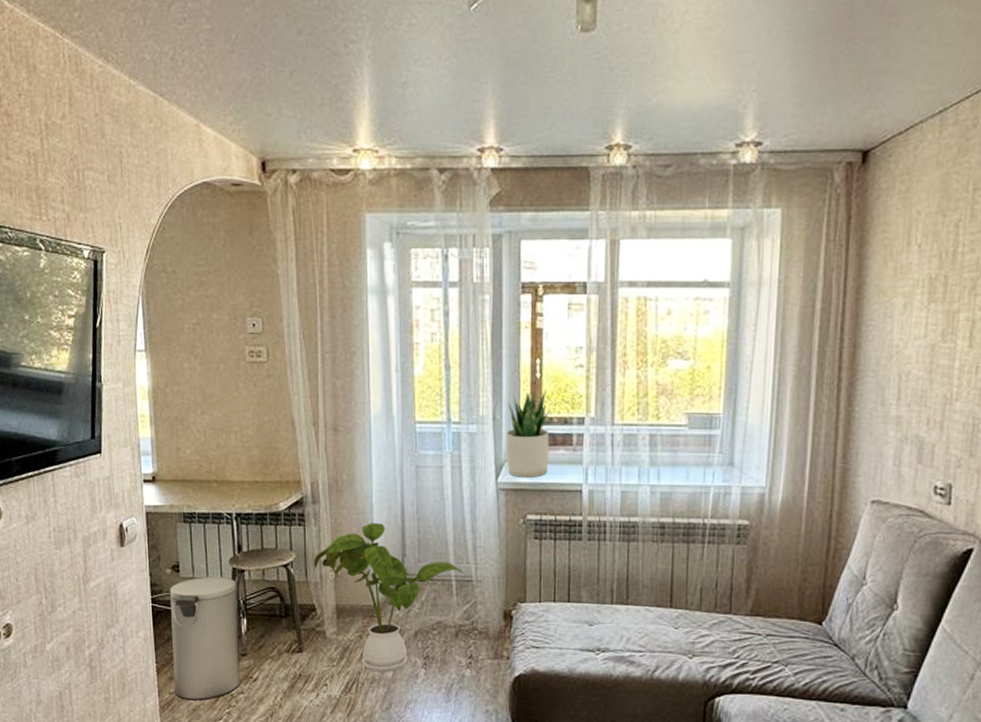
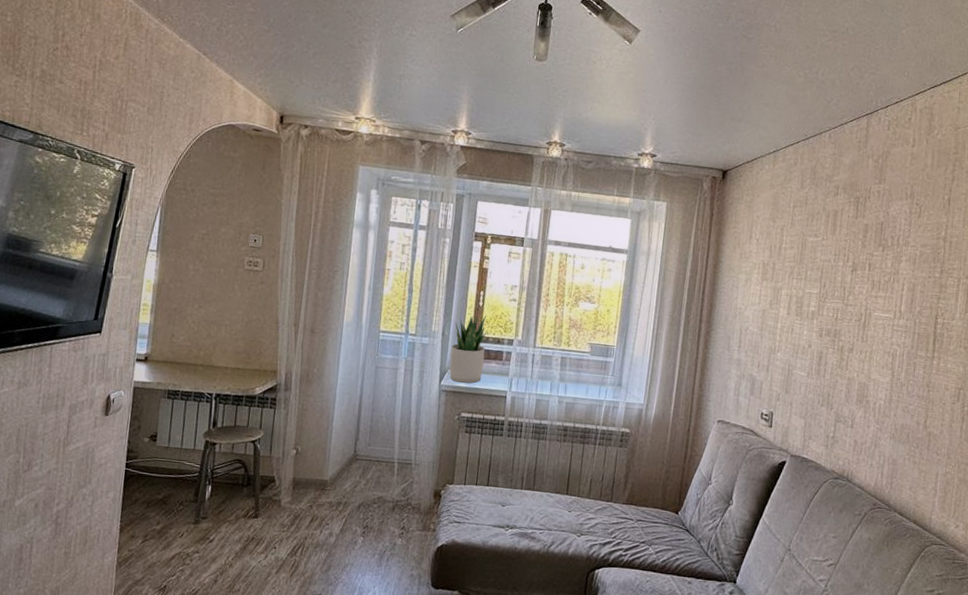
trash bin: present [170,576,241,701] -> none [132,447,208,558]
house plant: present [314,523,464,673] -> none [279,410,406,539]

